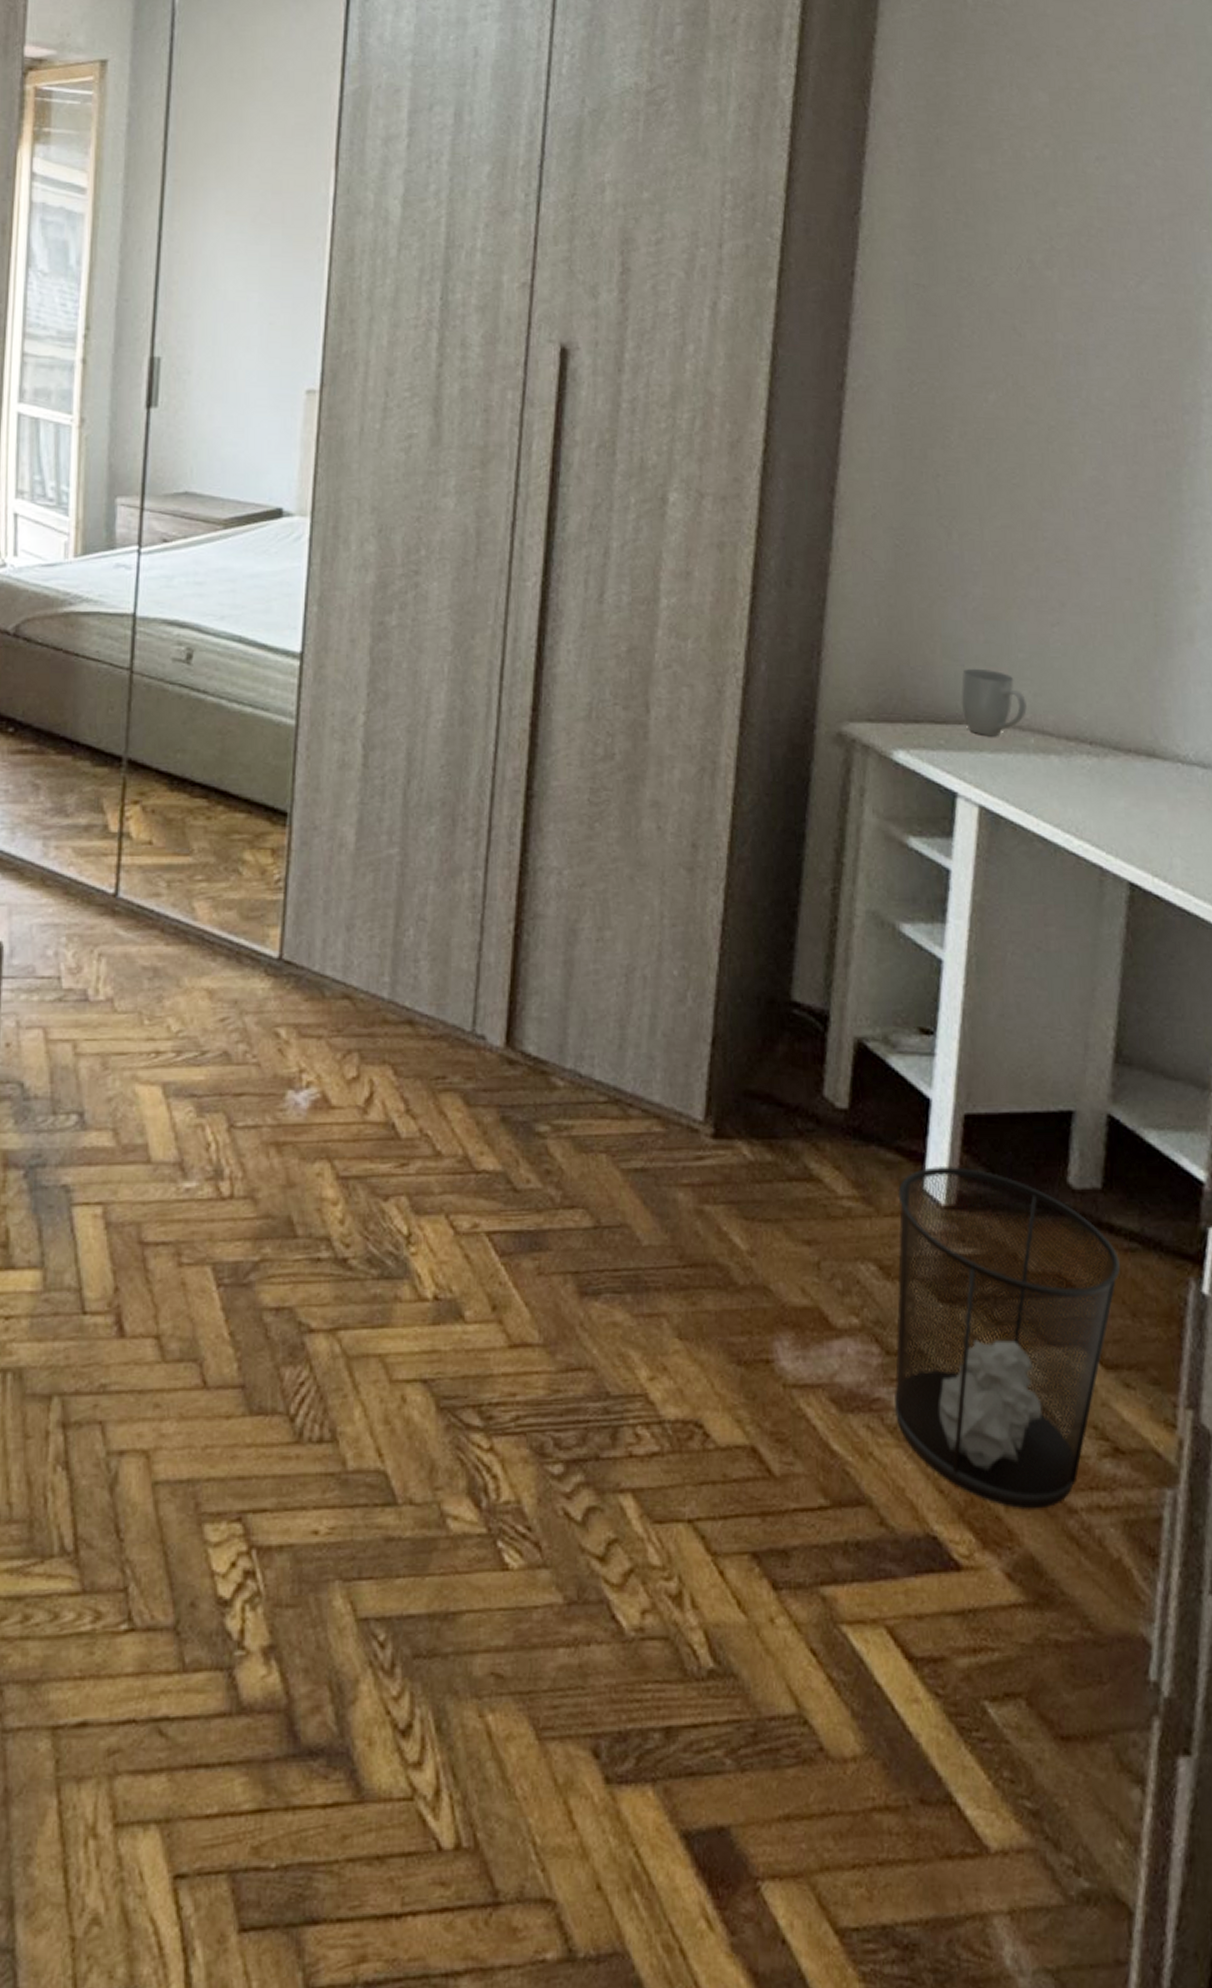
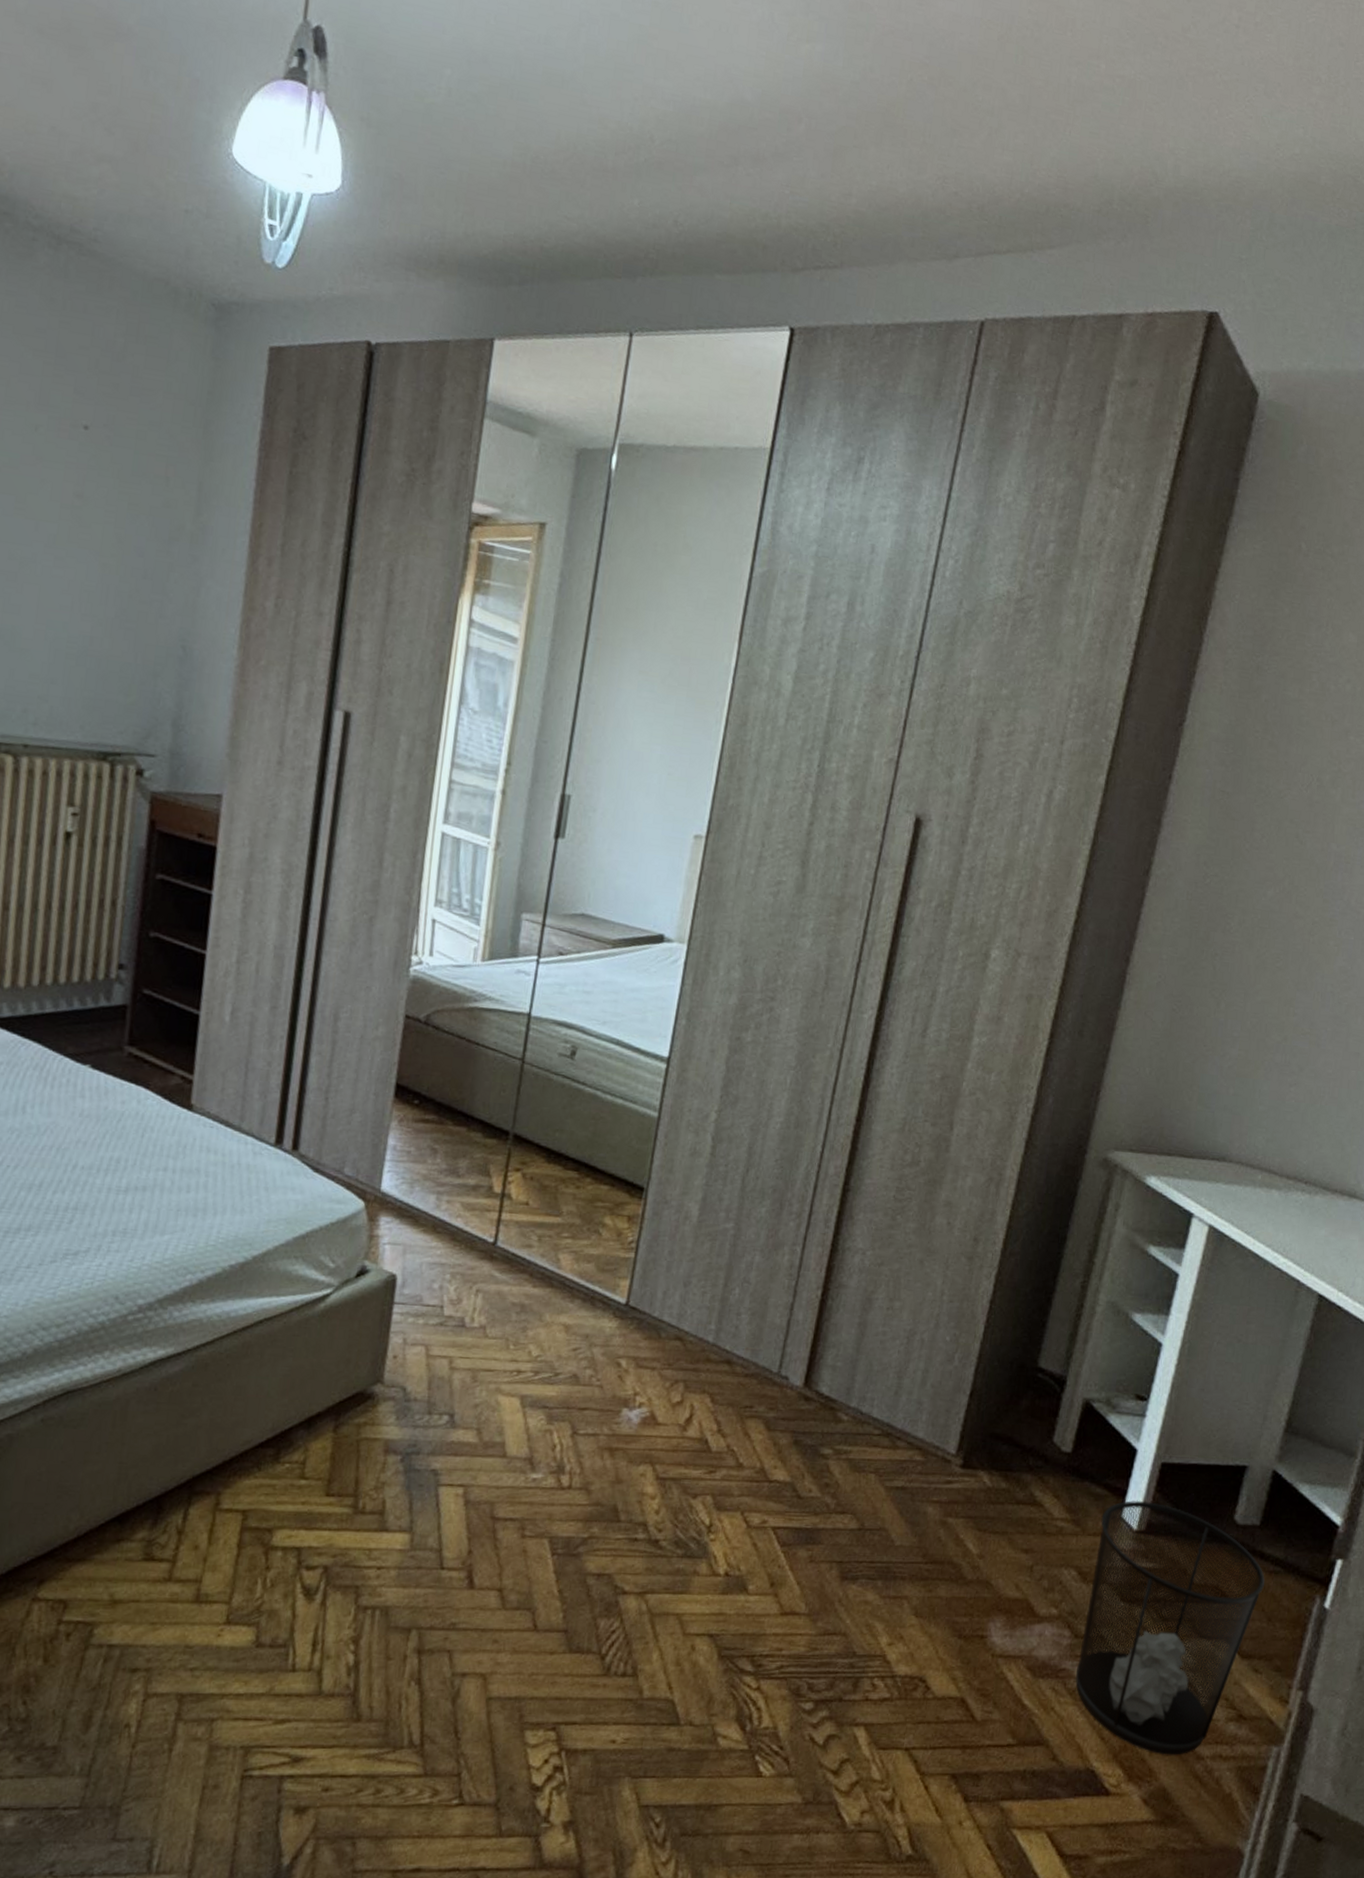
mug: present [961,668,1027,736] -> none [1207,1115,1260,1171]

